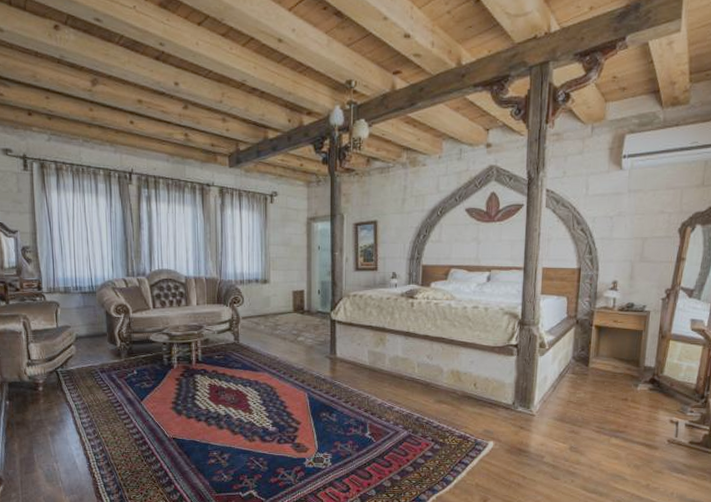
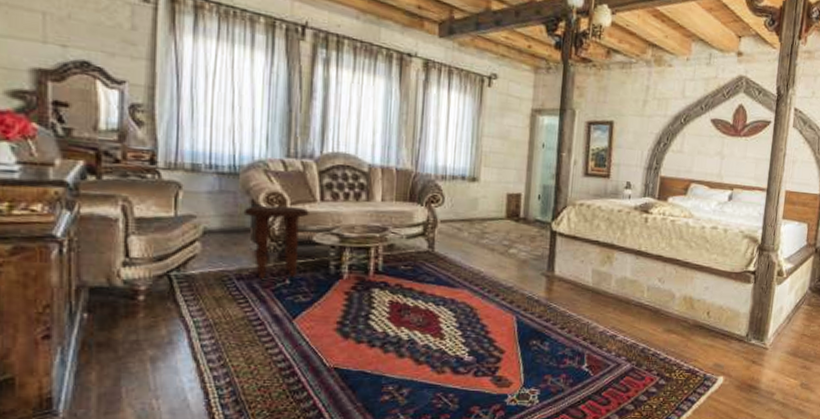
side table: none [101,314,146,372] -> present [243,205,309,280]

